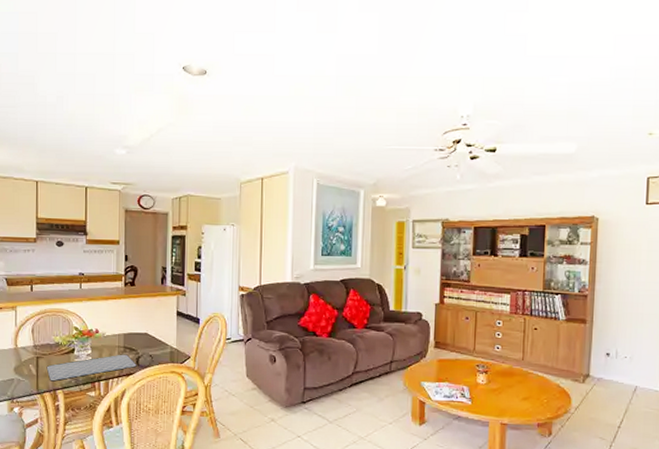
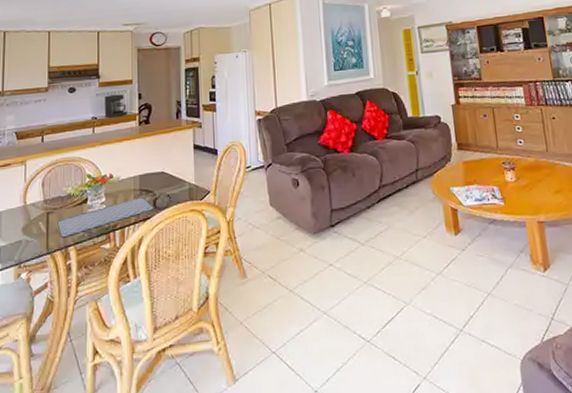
coffee maker: none [91,253,114,276] -> present [104,94,128,118]

